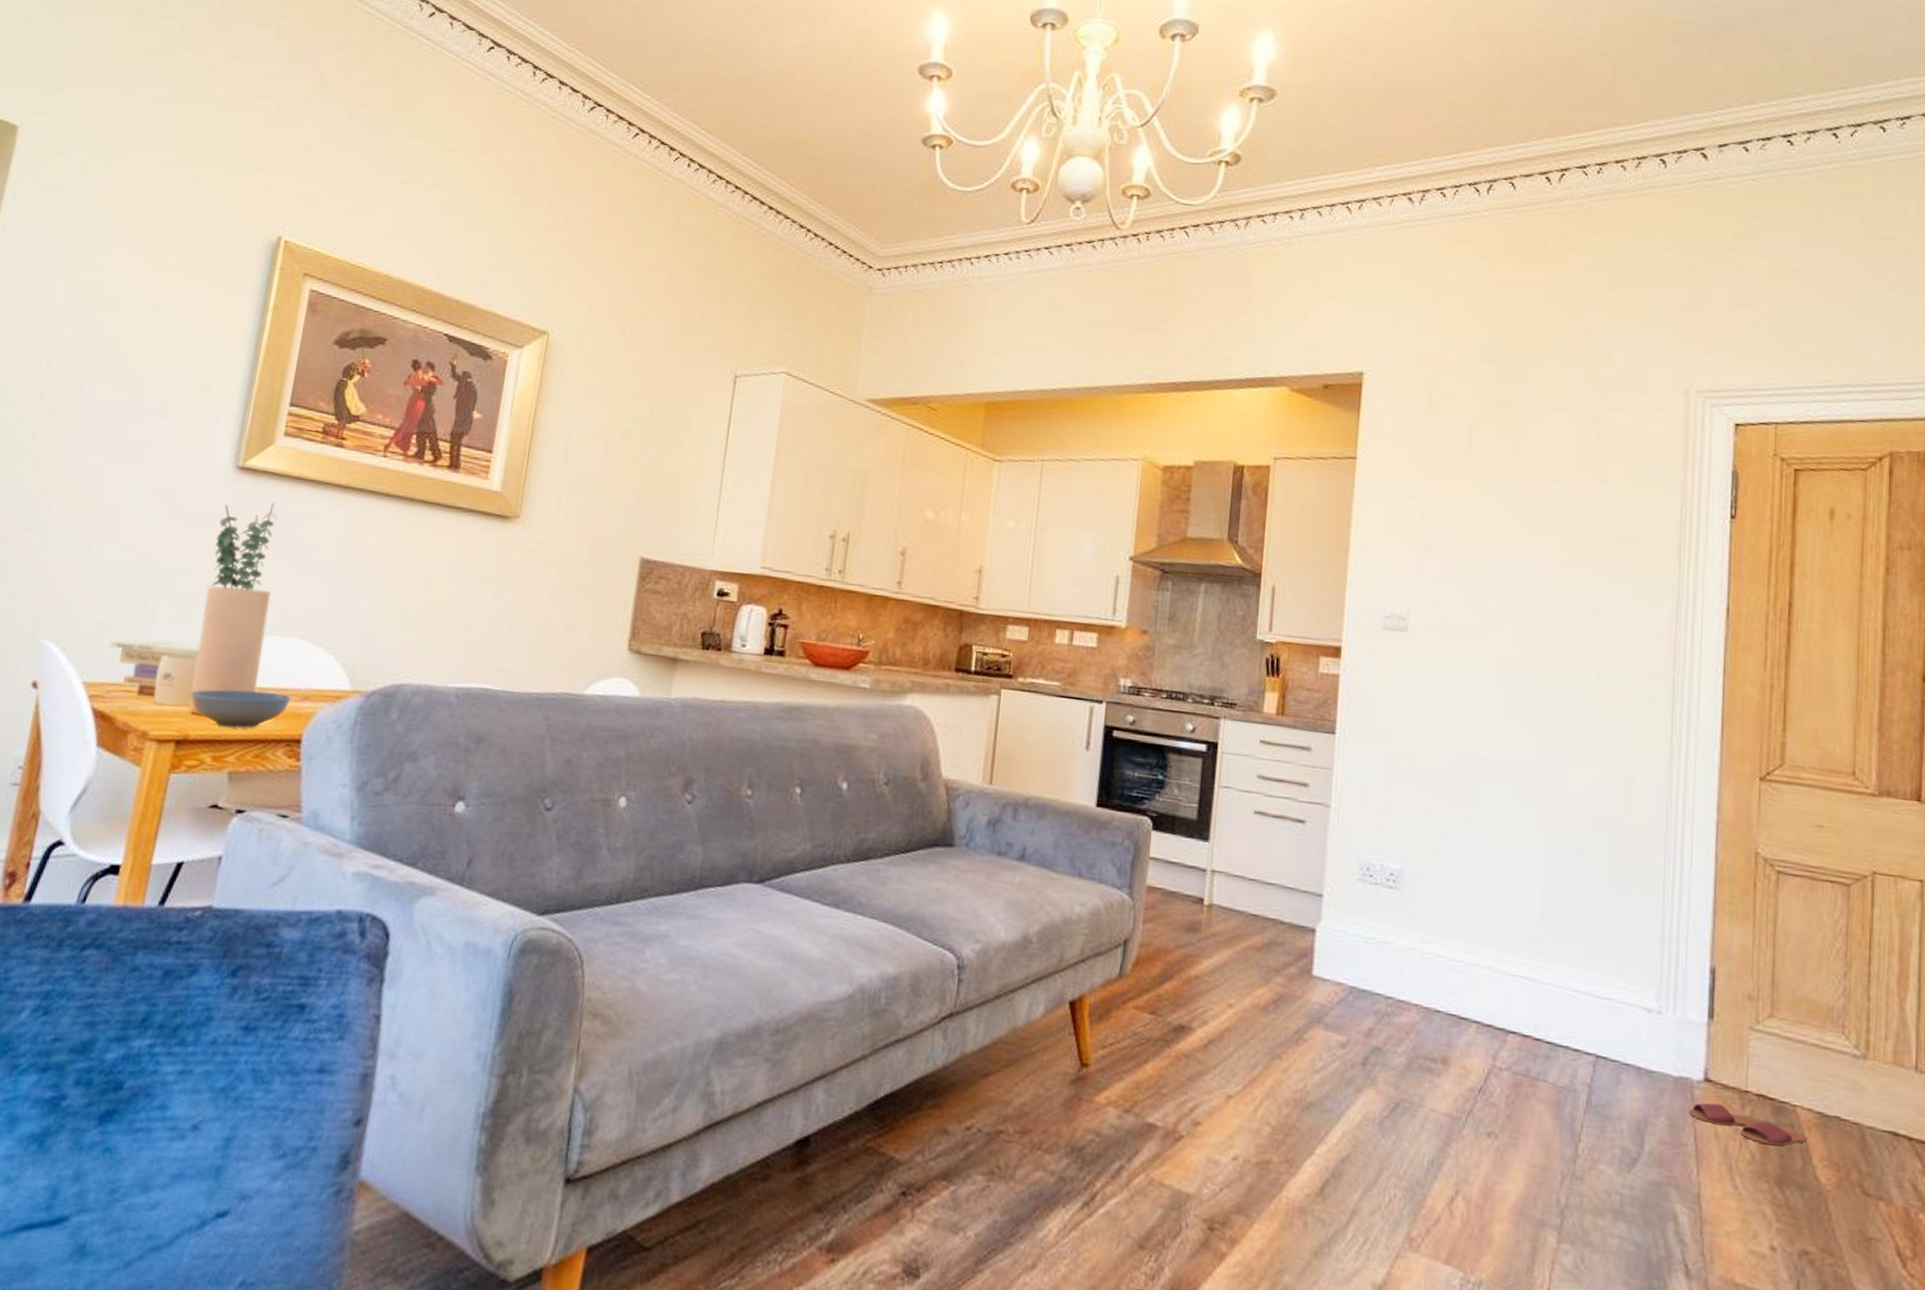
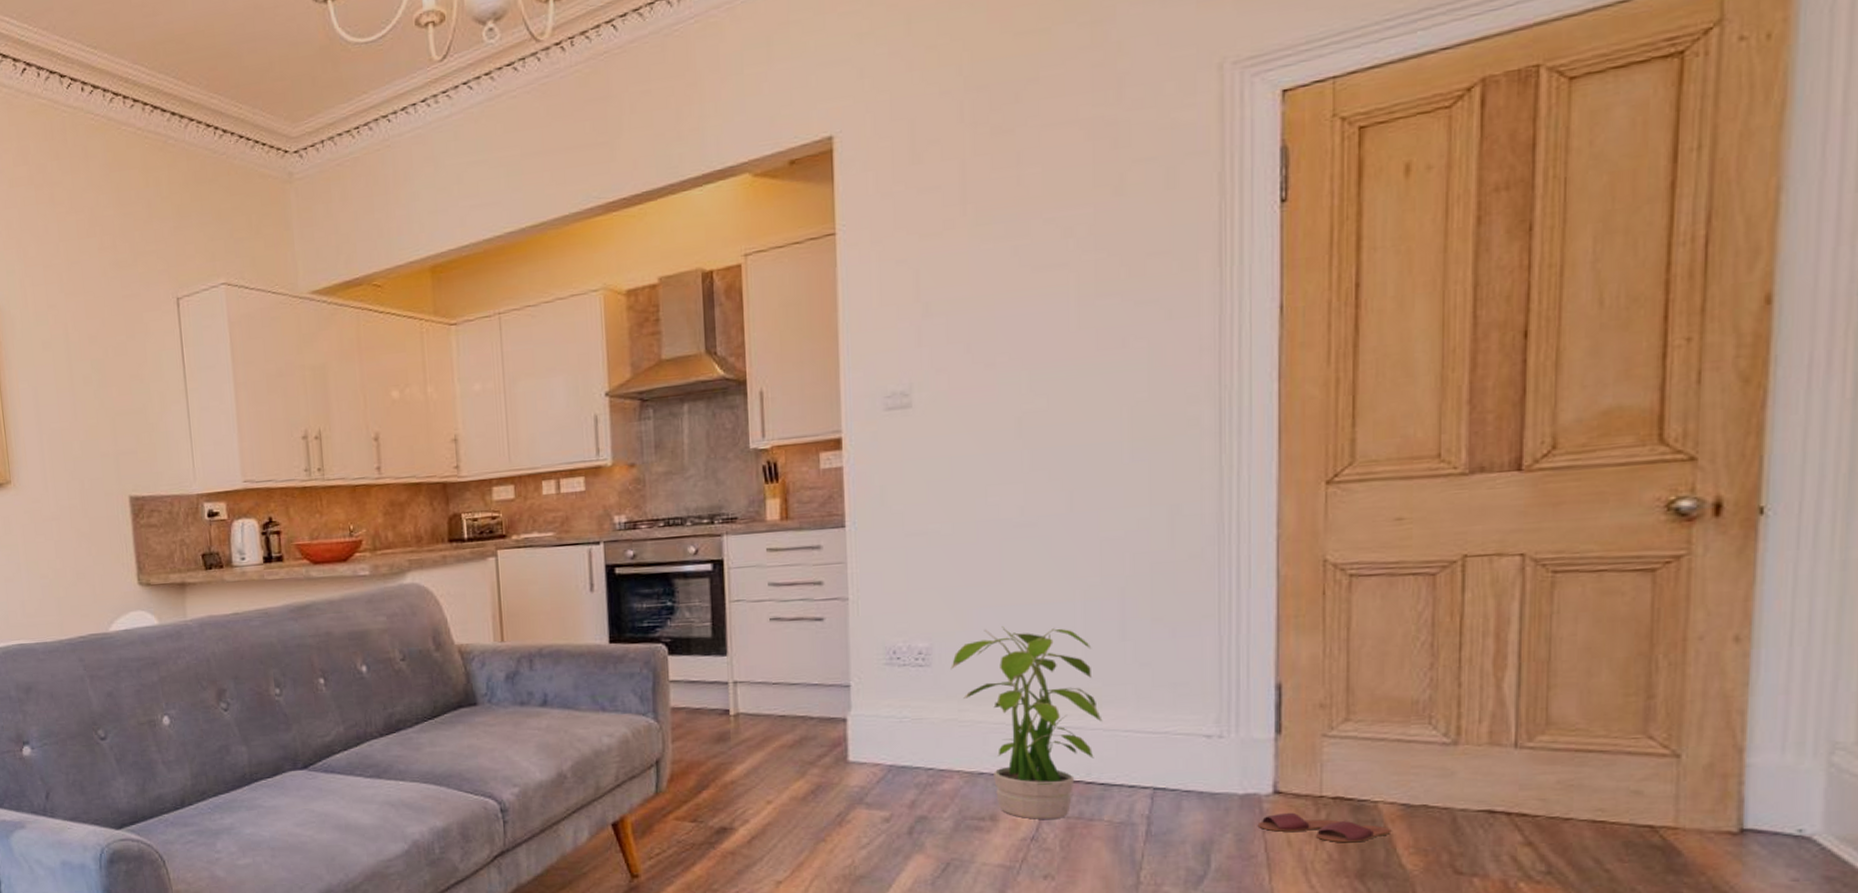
potted plant: none [1418,861,1554,1073] -> present [950,626,1103,819]

